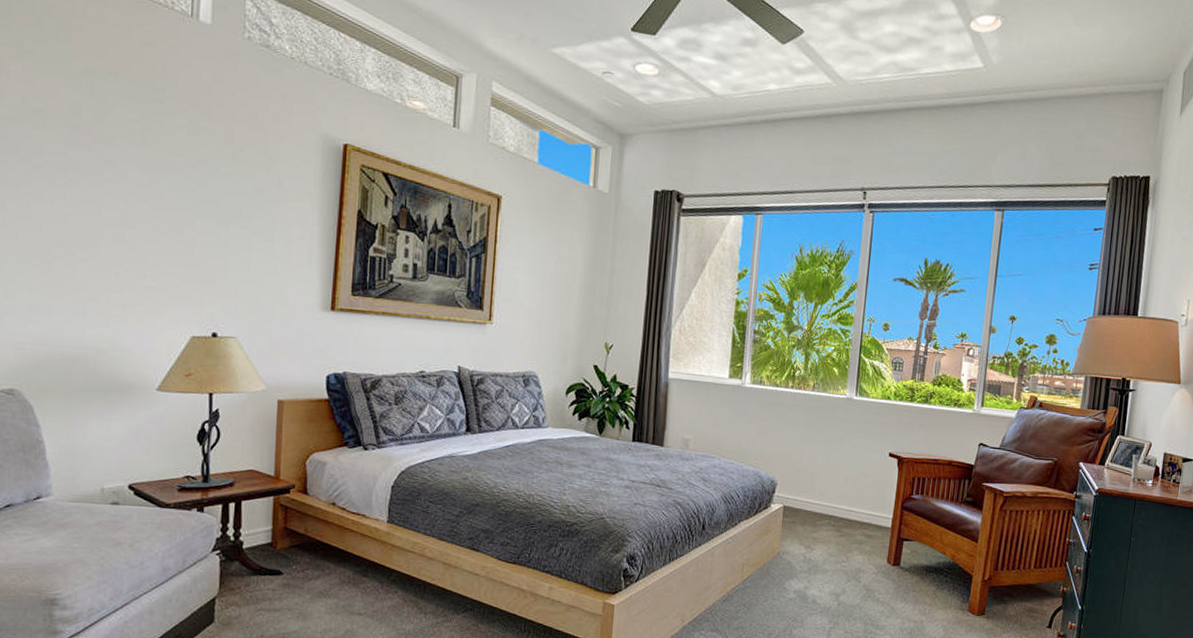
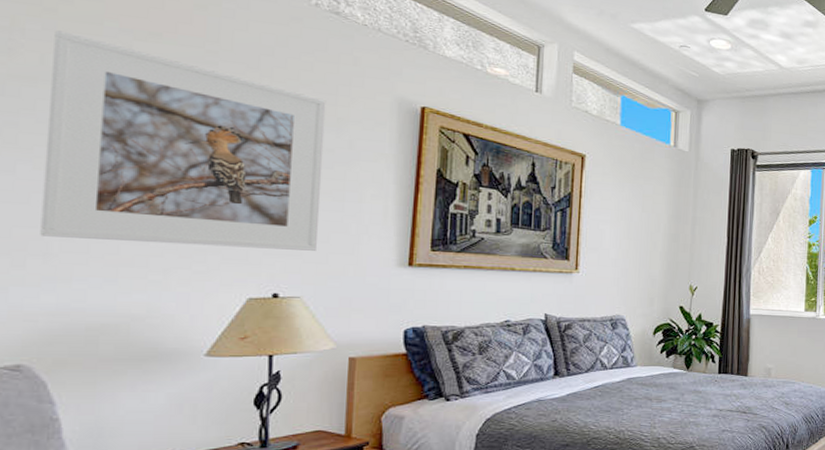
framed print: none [25,71,258,292] -> present [40,30,326,251]

